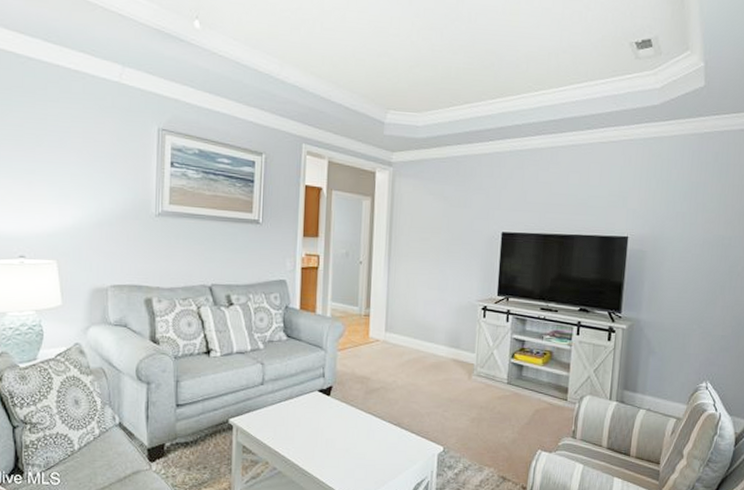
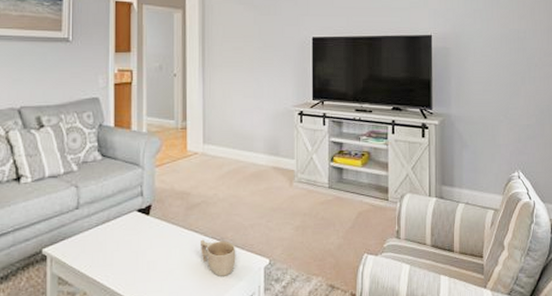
cup: none [377,422,412,459] -> present [201,239,236,277]

